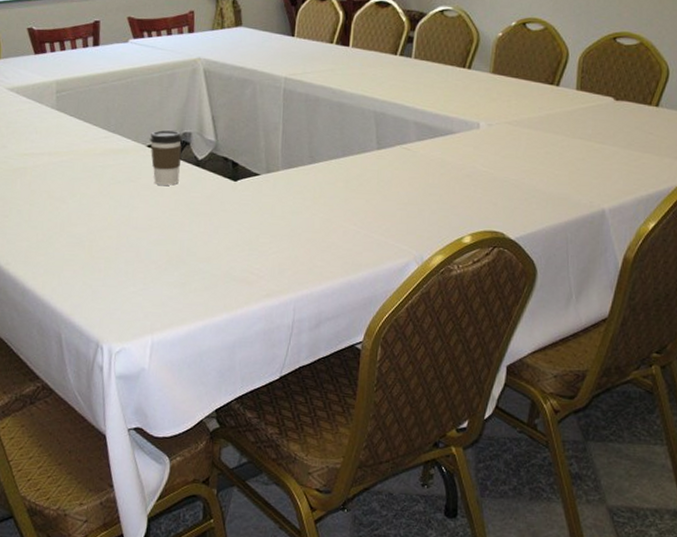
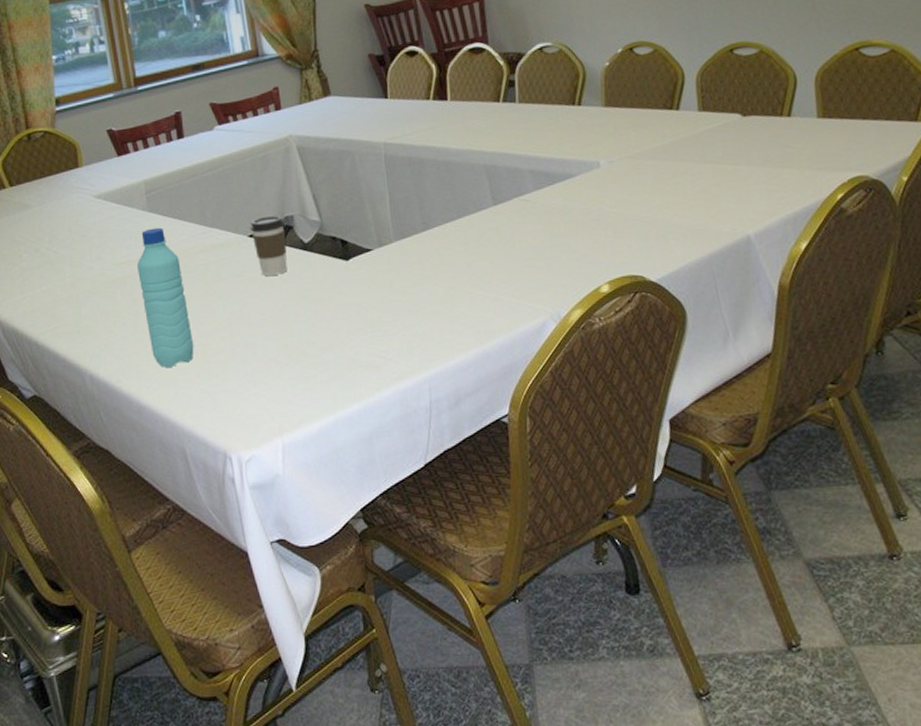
water bottle: none [38,126,83,257] -> present [136,227,194,367]

